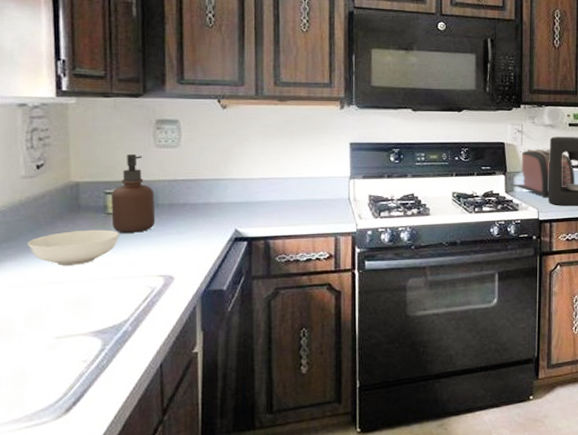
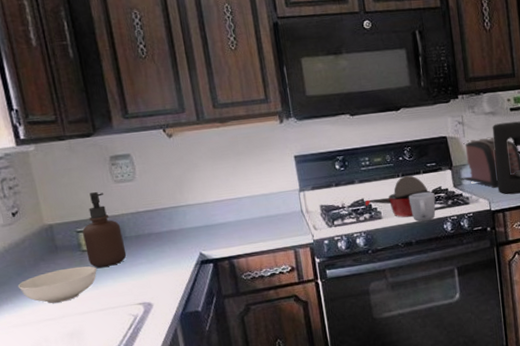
saucepan: none [414,176,482,218] -> present [364,175,431,218]
mug: none [459,194,485,223] -> present [408,191,436,222]

